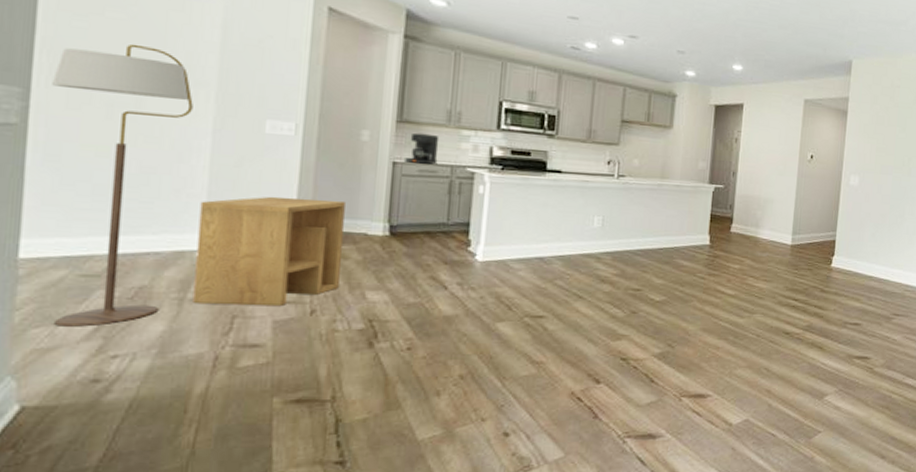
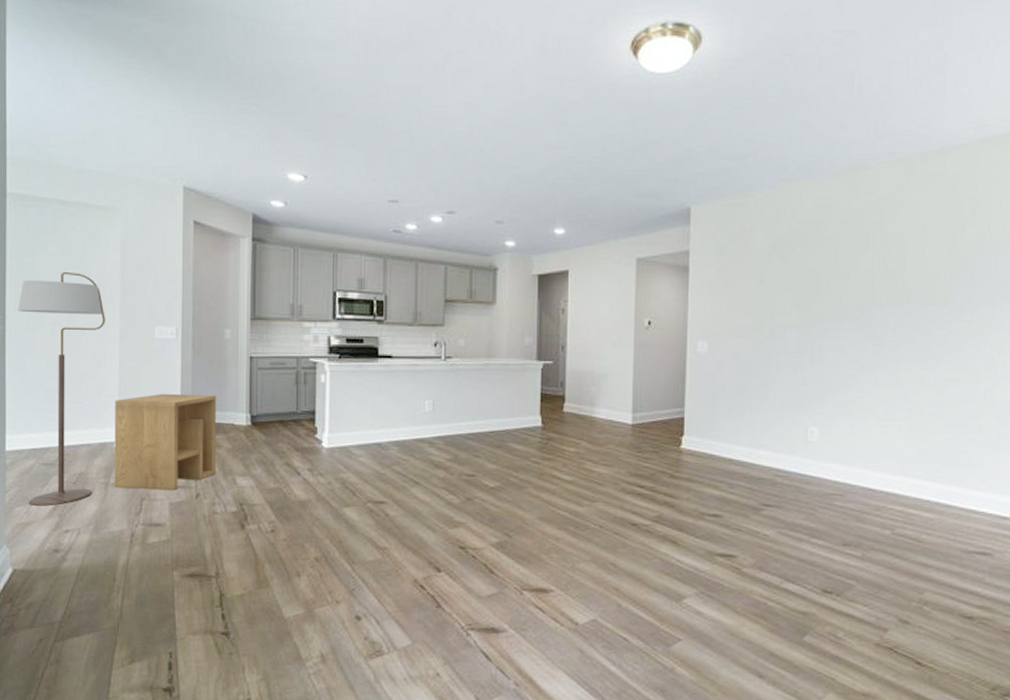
coffee maker: present [405,132,440,165] -> none [259,328,286,358]

